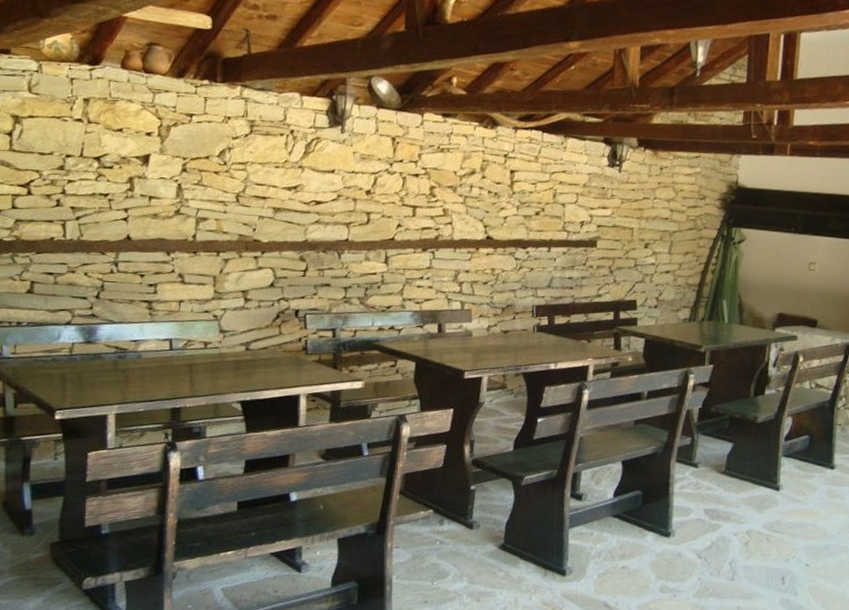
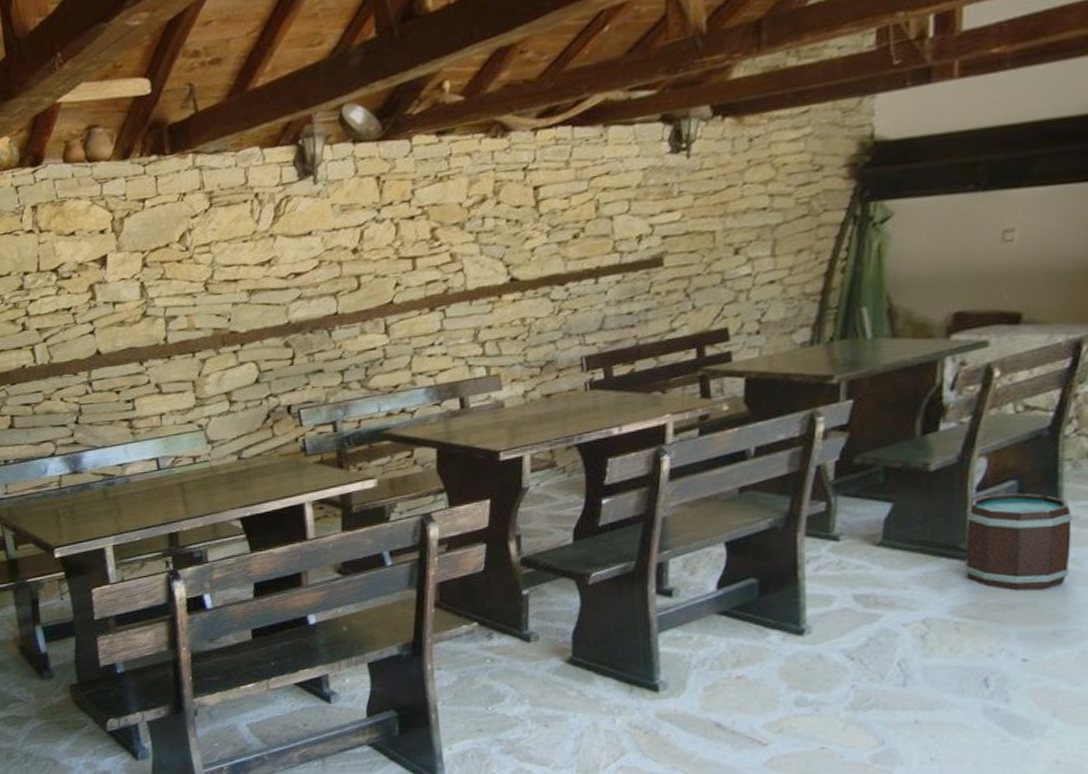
bucket: none [774,444,840,515] -> present [965,493,1074,591]

